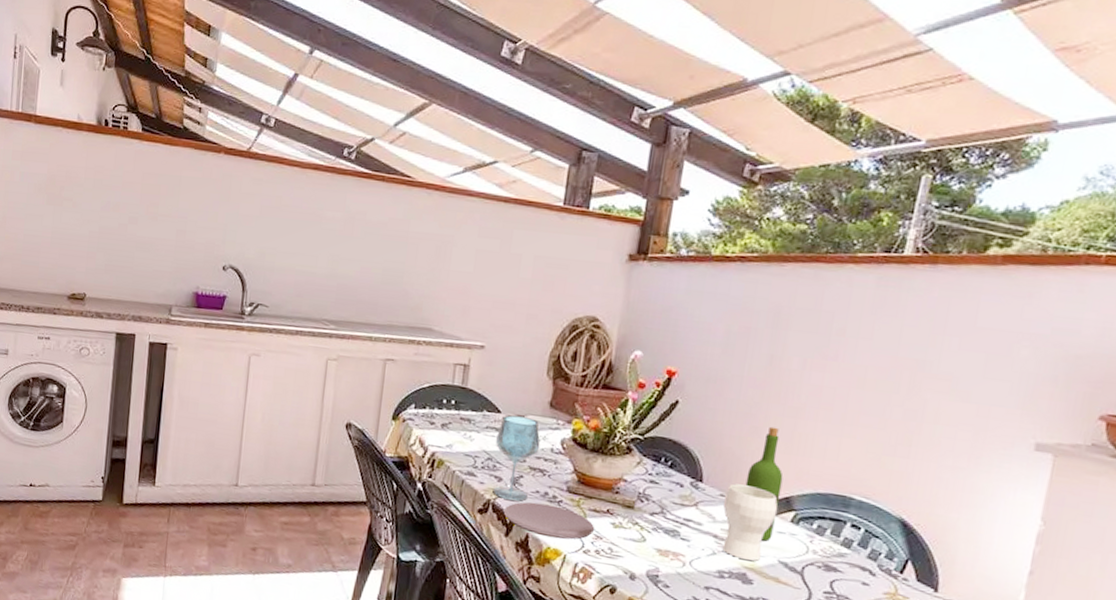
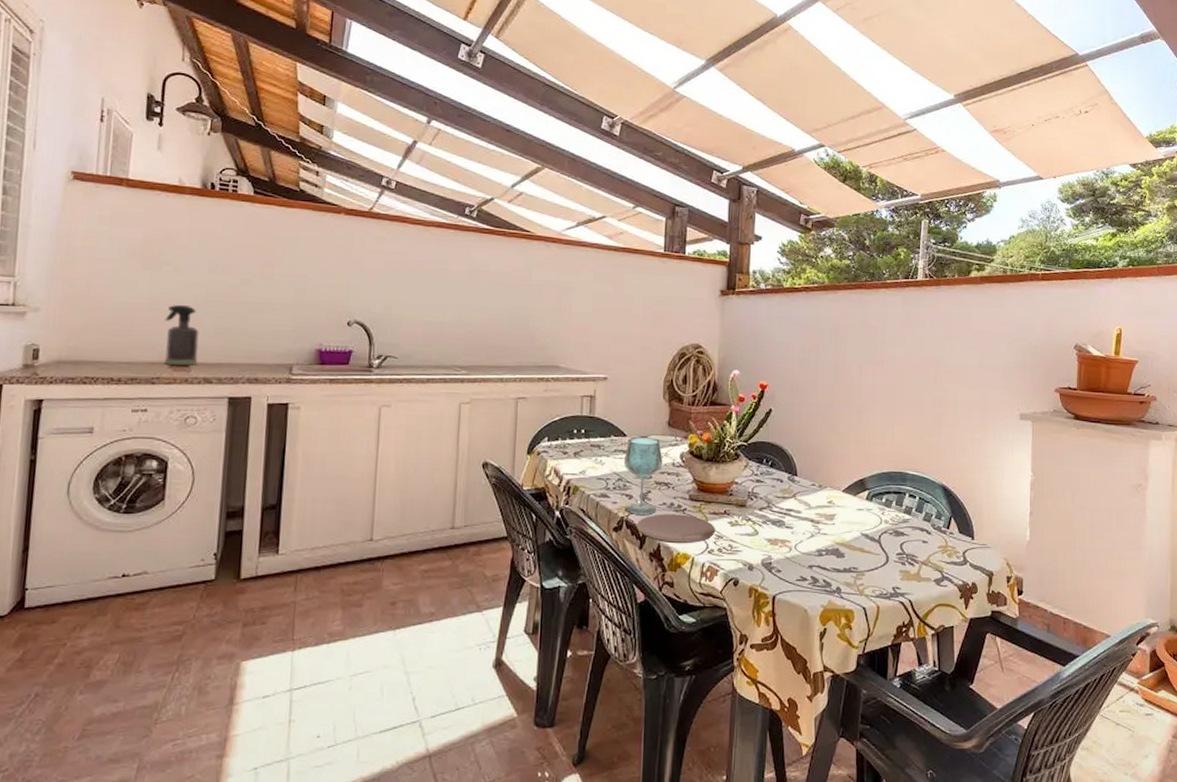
spray bottle: none [64,240,93,300] -> present [164,304,199,366]
cup: present [722,483,779,562] -> none [814,474,856,538]
wine bottle: present [745,426,783,542] -> none [830,422,857,519]

